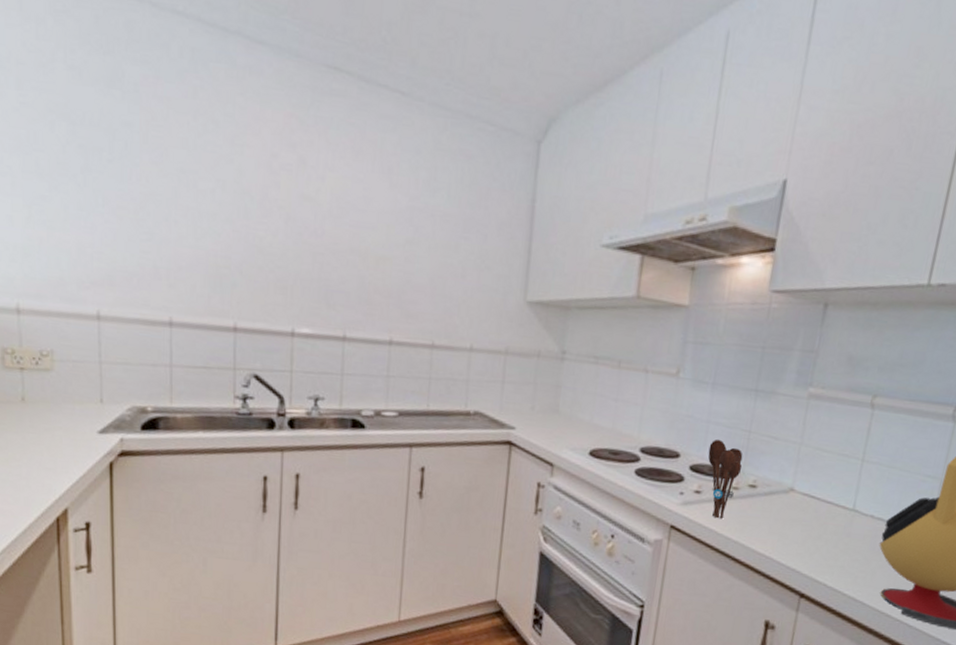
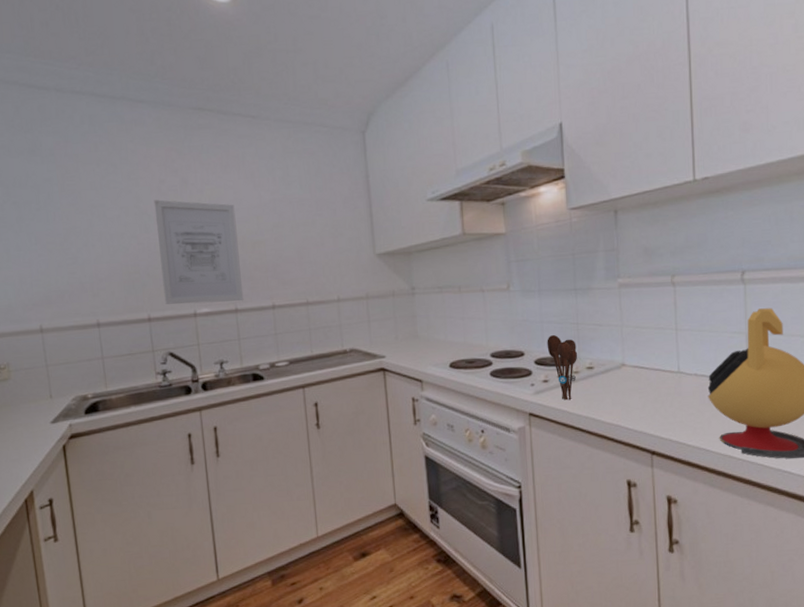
wall art: none [257,178,362,328] -> present [154,200,244,305]

